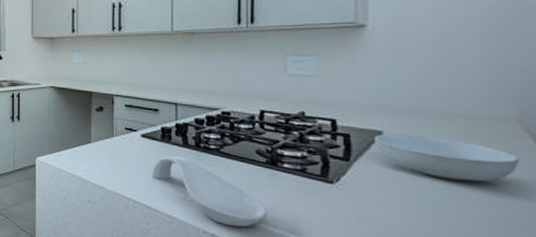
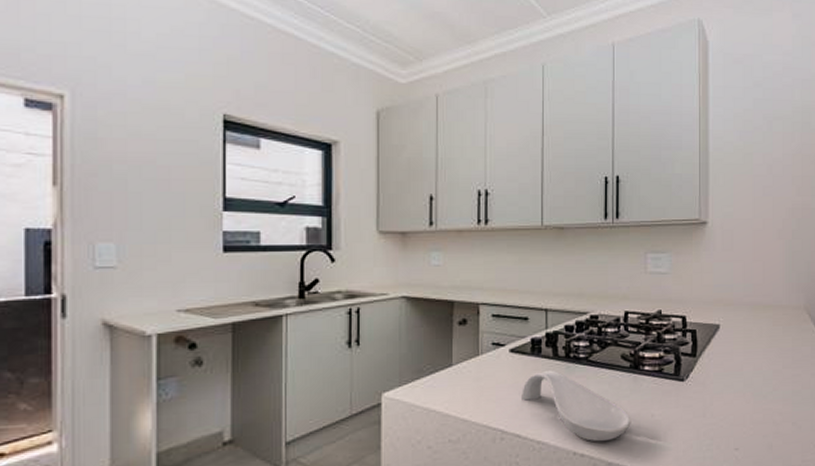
serving bowl: present [373,134,520,182] -> none [713,326,806,365]

